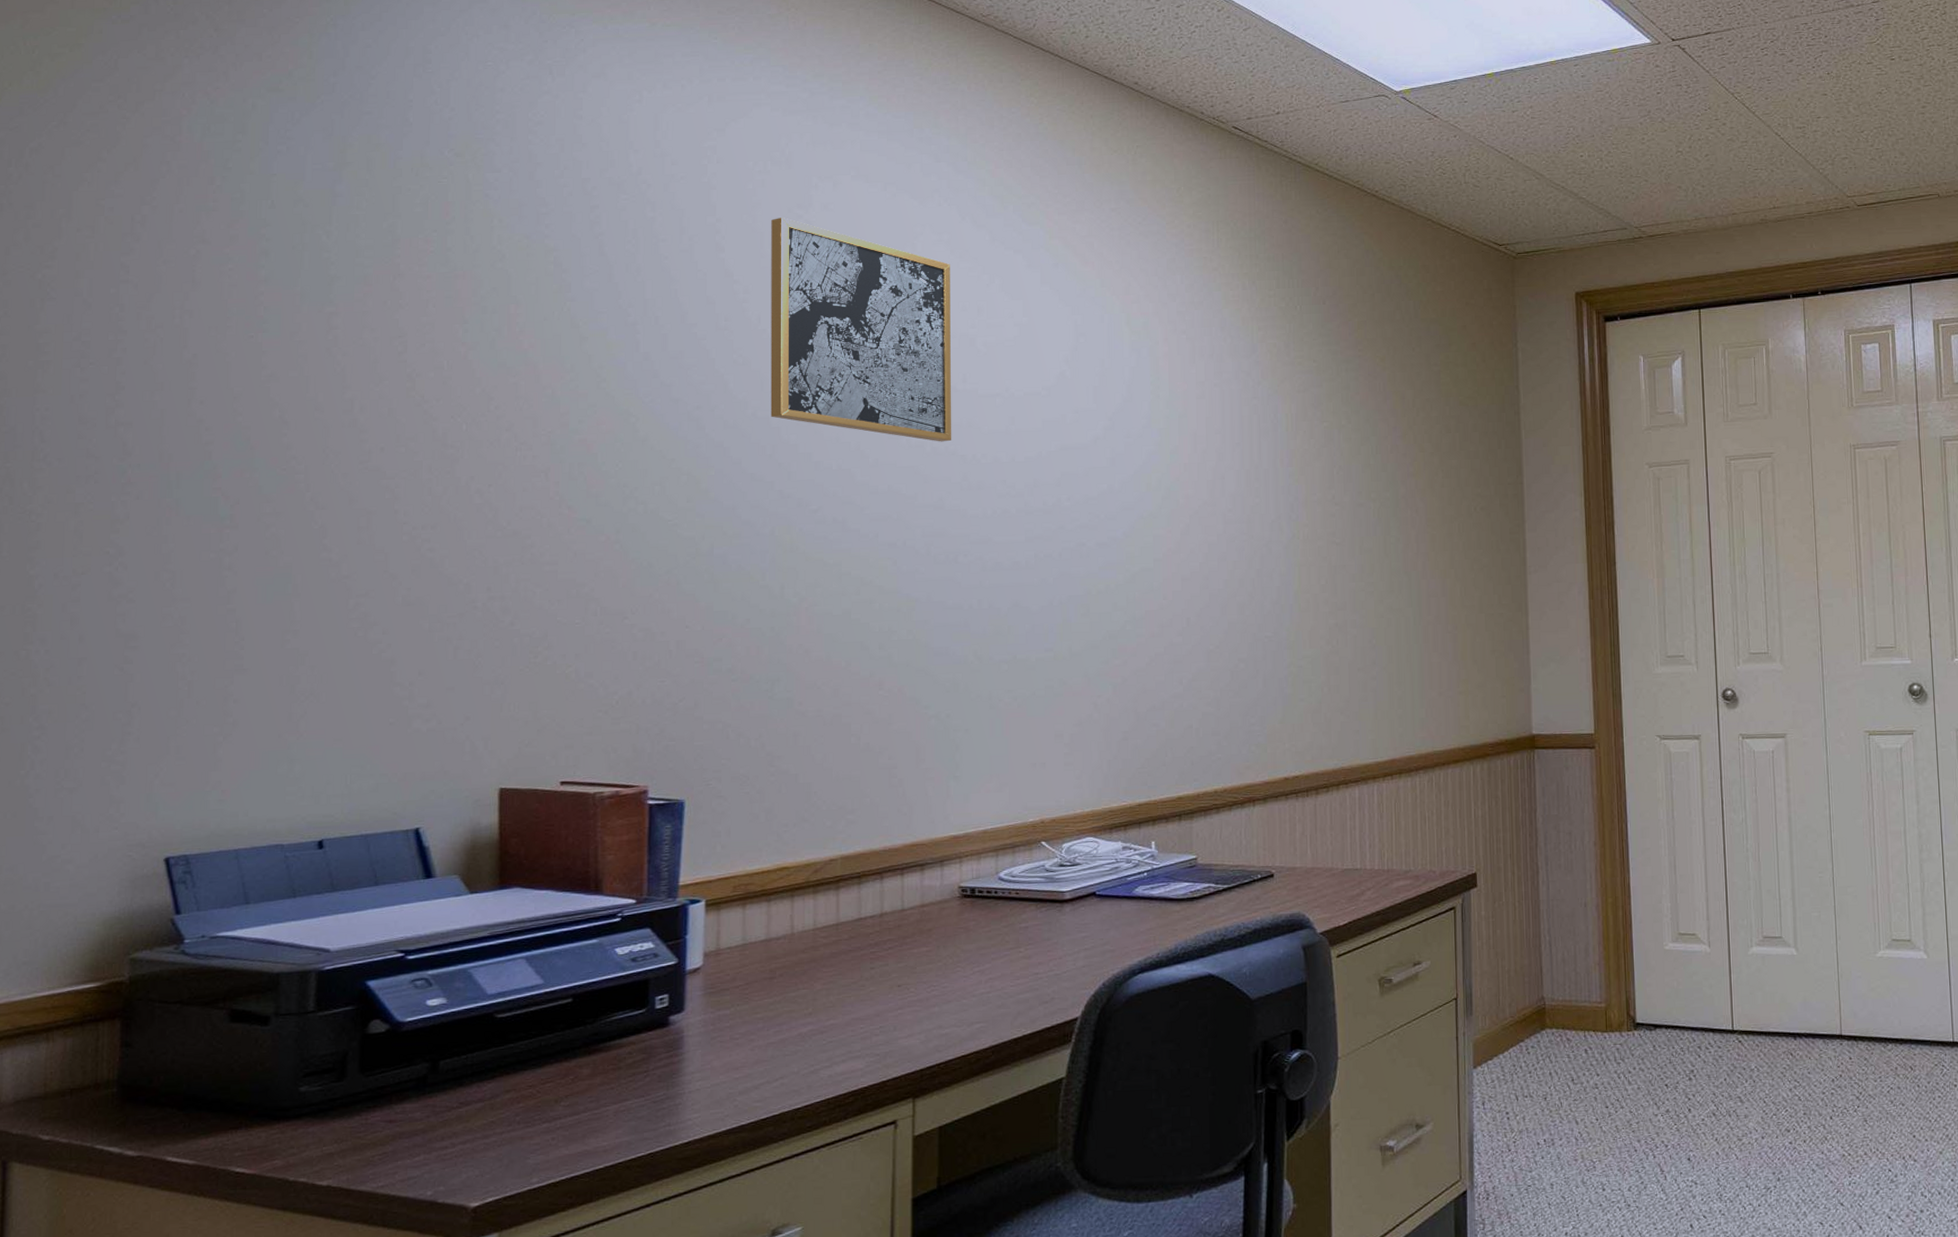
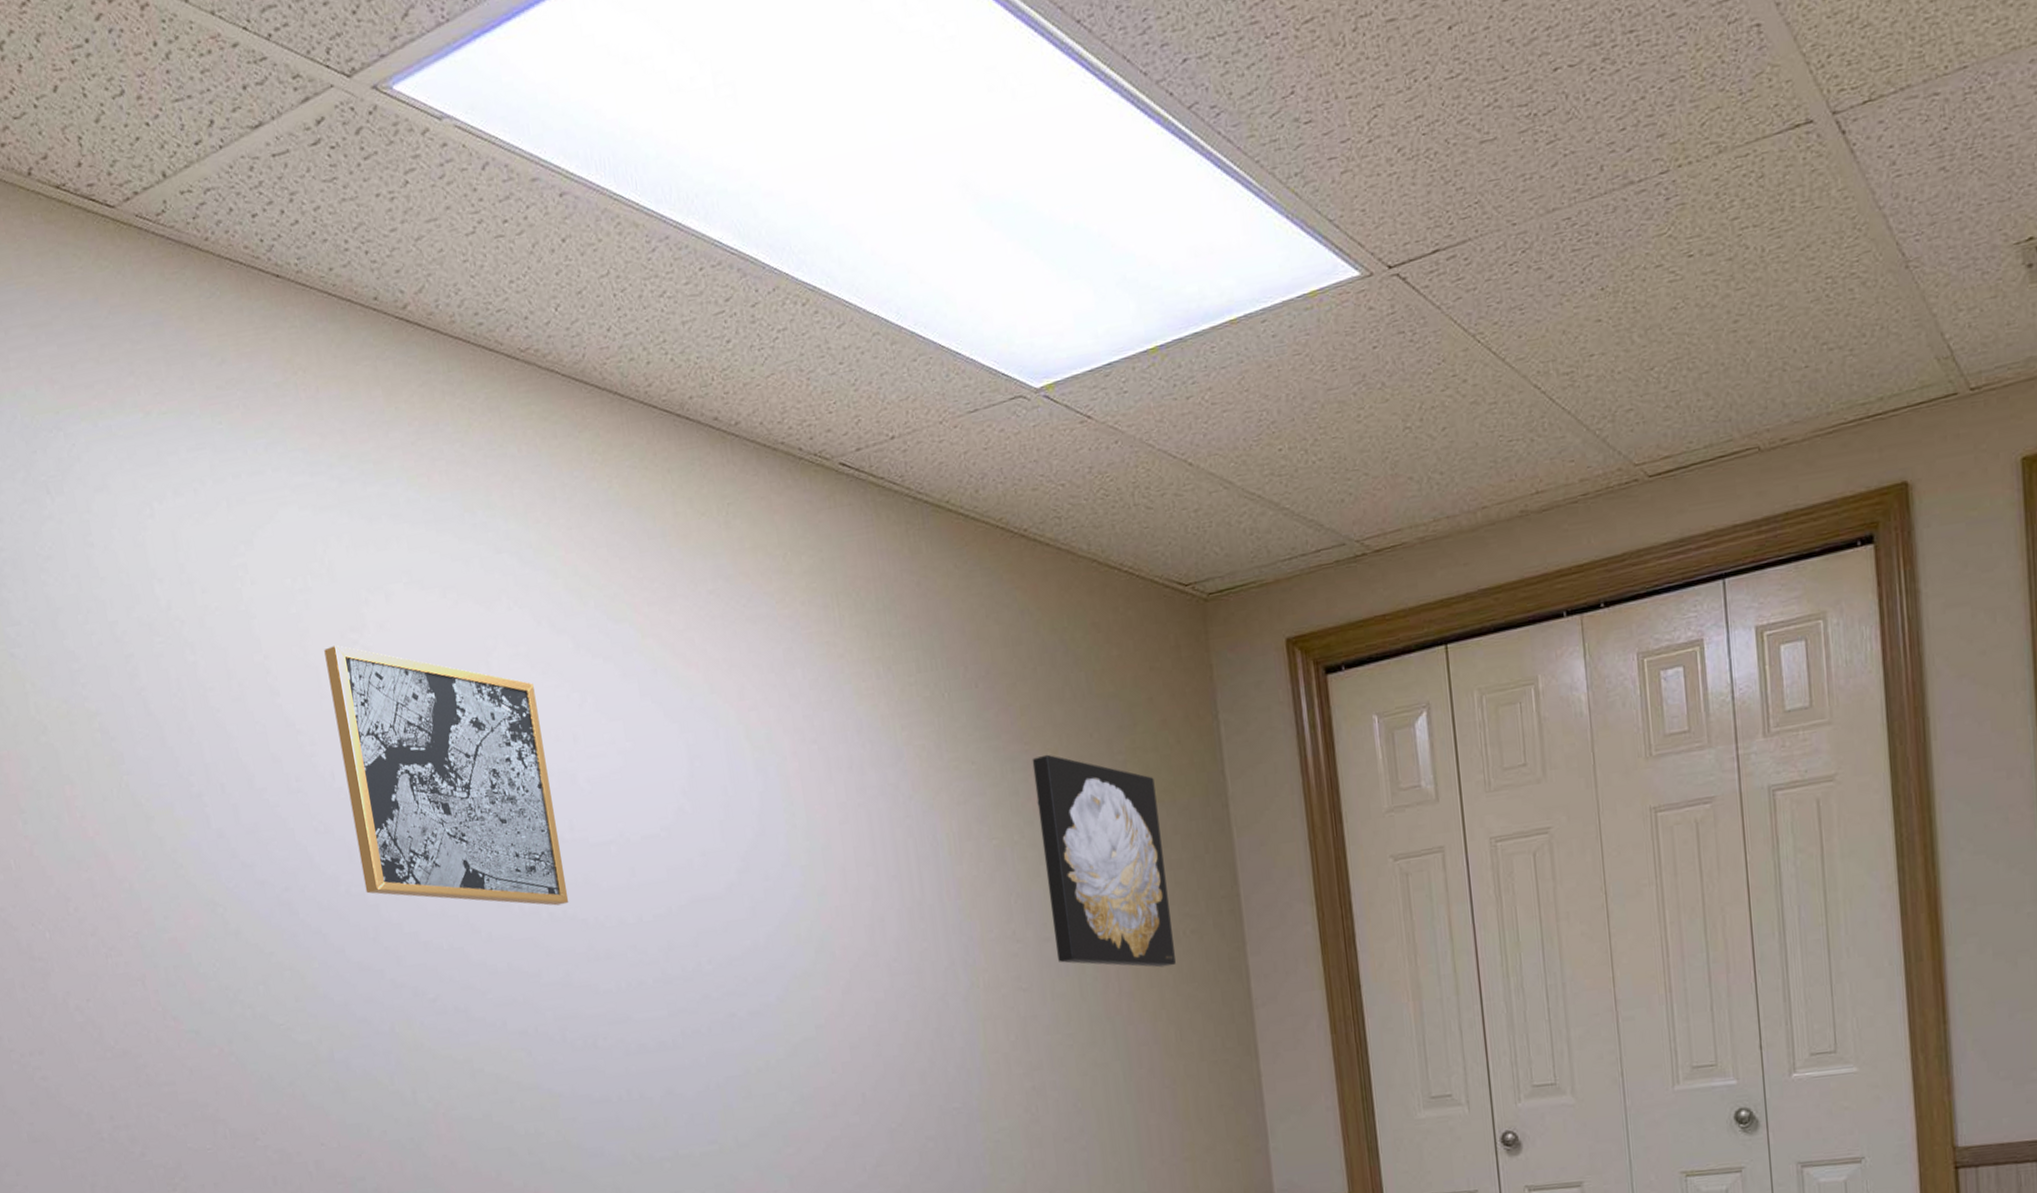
wall art: none [1363,360,1466,535] -> present [1032,754,1176,968]

